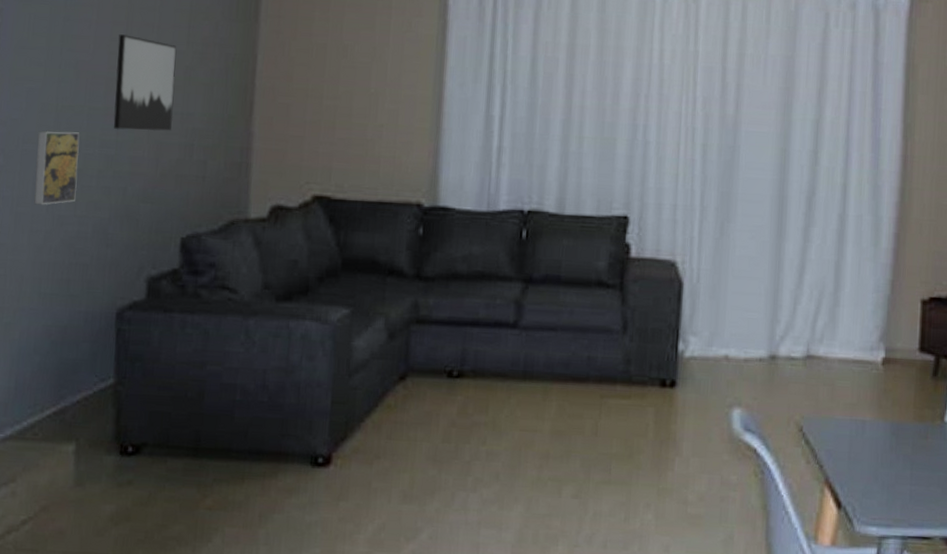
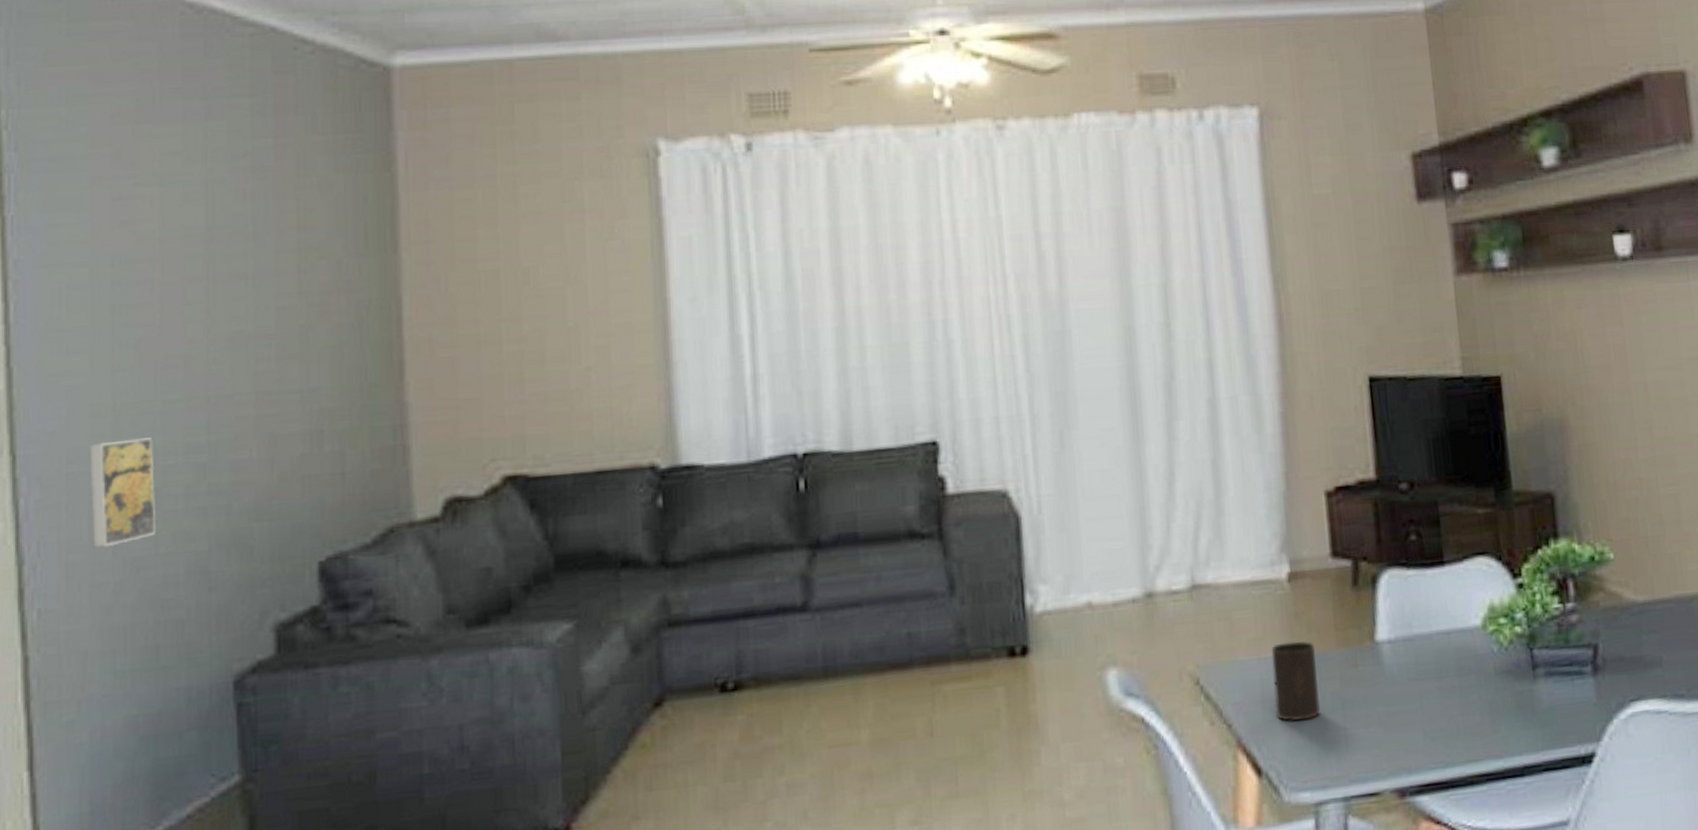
wall art: present [113,34,176,131] -> none [196,293,289,427]
cup: none [858,410,897,472] -> present [1271,641,1320,721]

